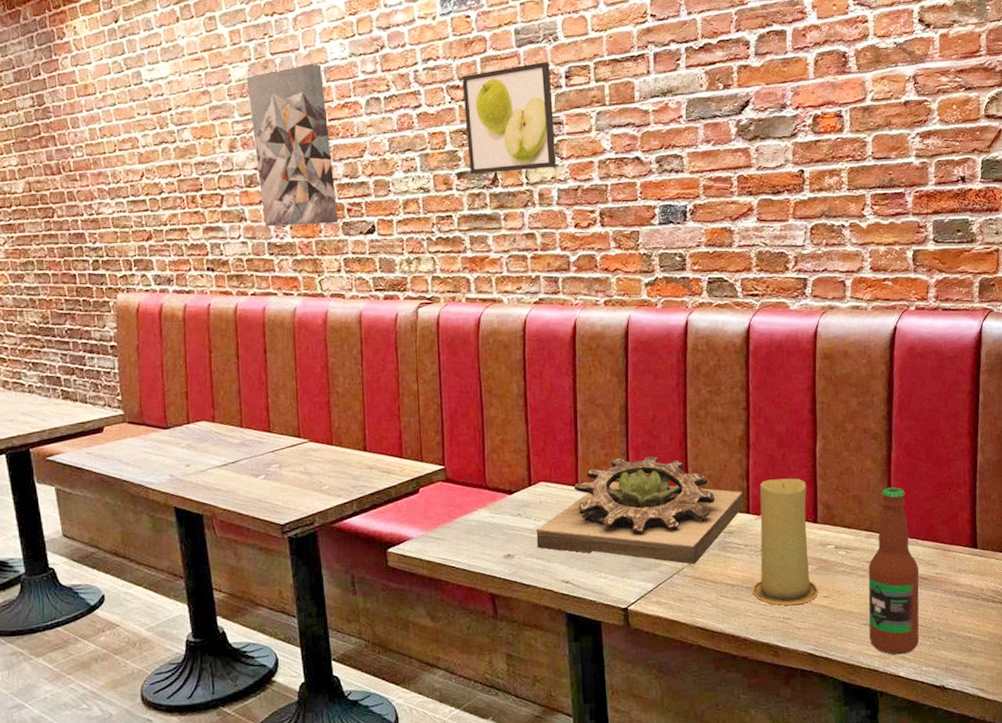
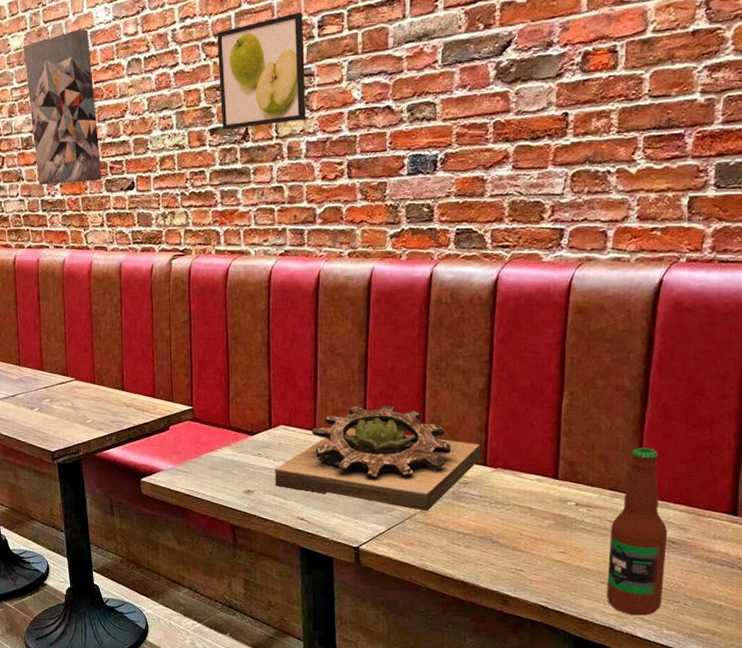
candle: present [752,478,819,606] -> none [484,433,555,558]

